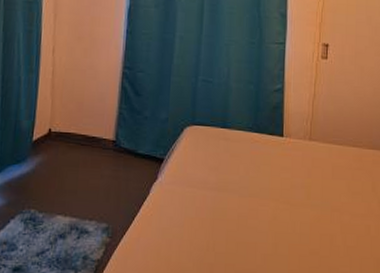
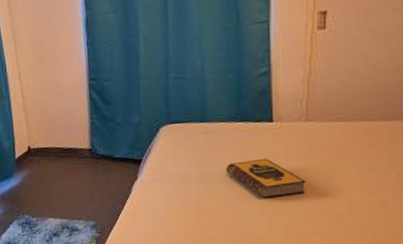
hardback book: none [240,171,308,214] -> present [226,158,307,199]

